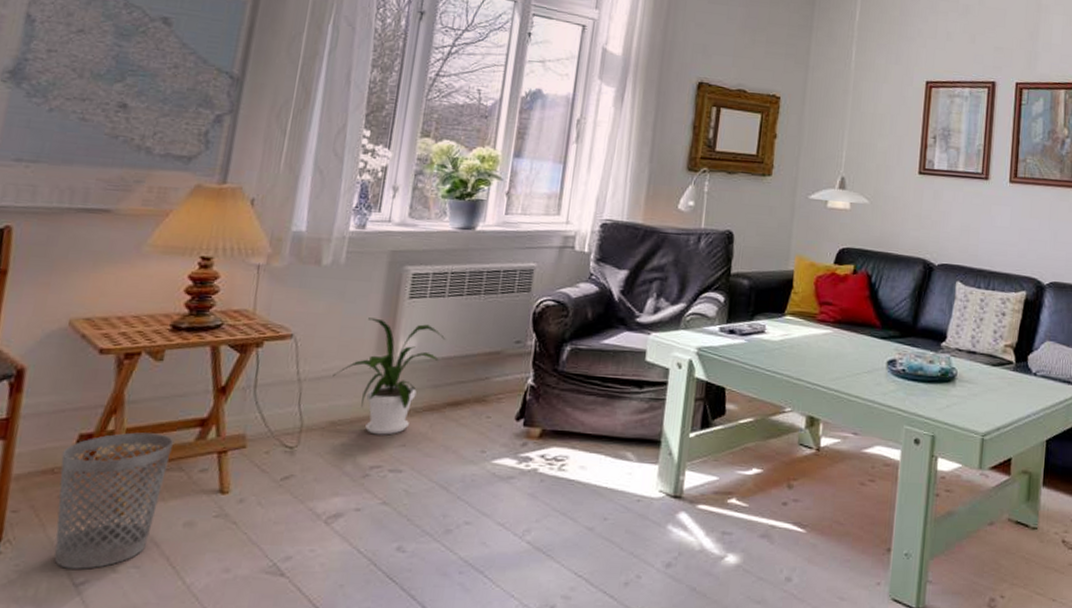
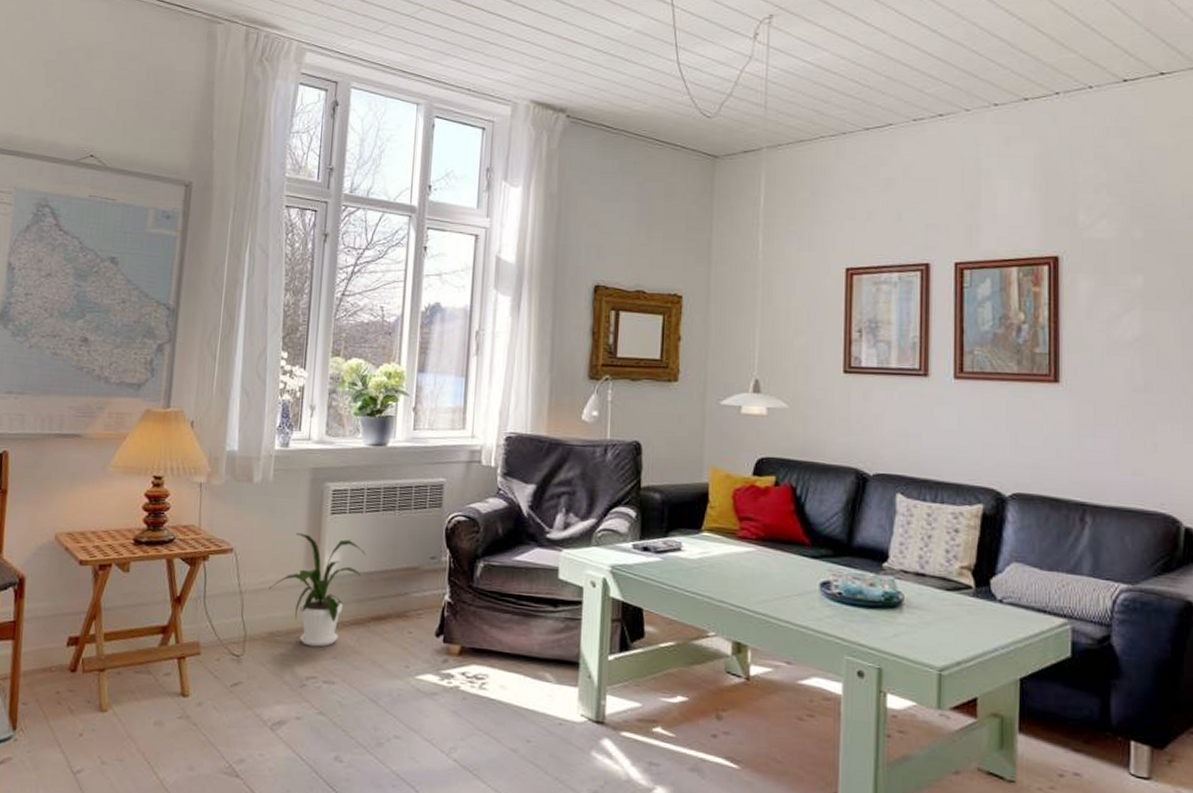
wastebasket: present [54,432,173,569] -> none [56,637,142,760]

